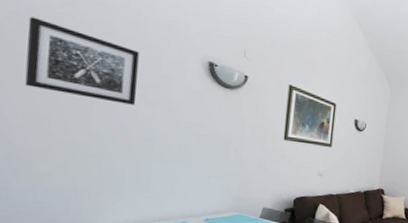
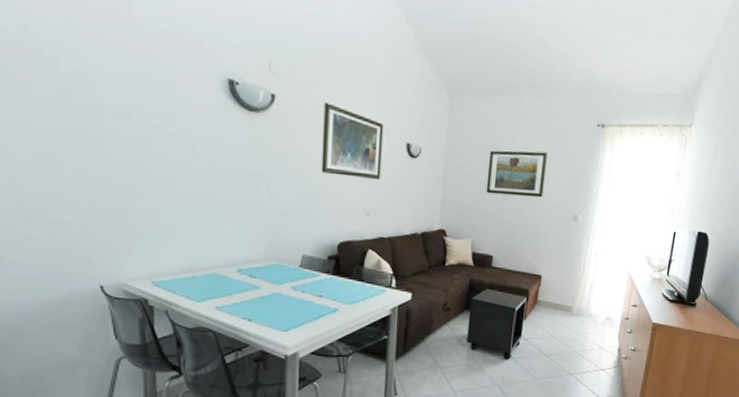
wall art: present [24,17,139,105] -> none [24,36,150,137]

